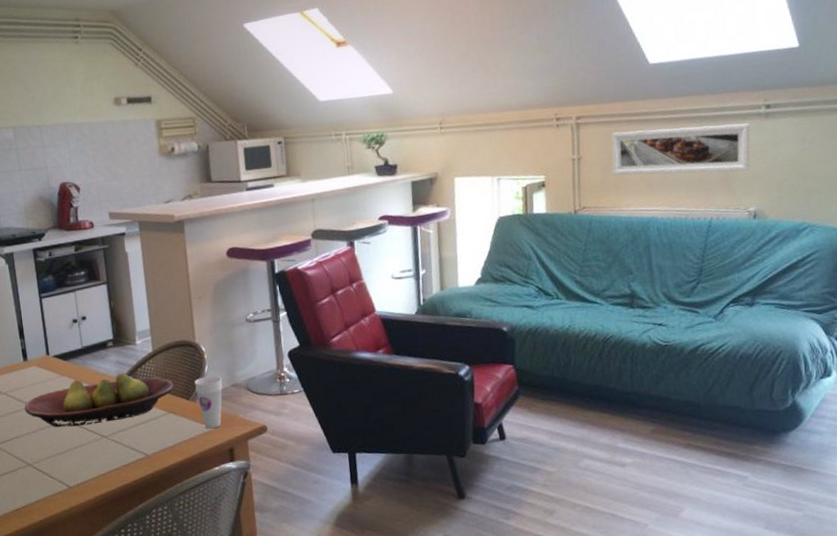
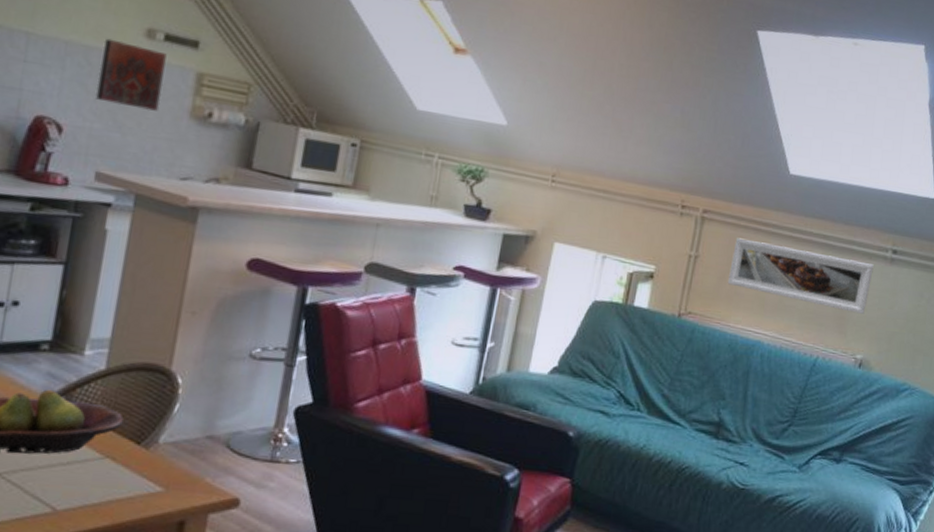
decorative tile: none [88,112,138,161] -> present [96,38,167,111]
cup: present [194,375,223,429] -> none [152,417,195,490]

